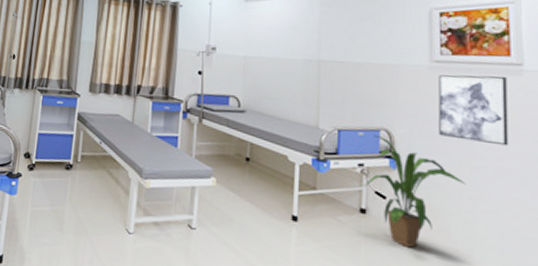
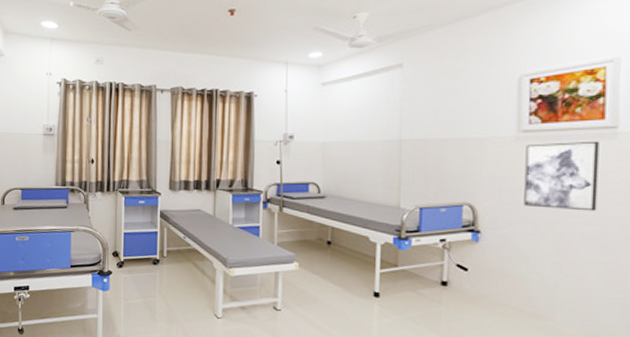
house plant: present [363,134,466,248] -> none [445,210,550,314]

